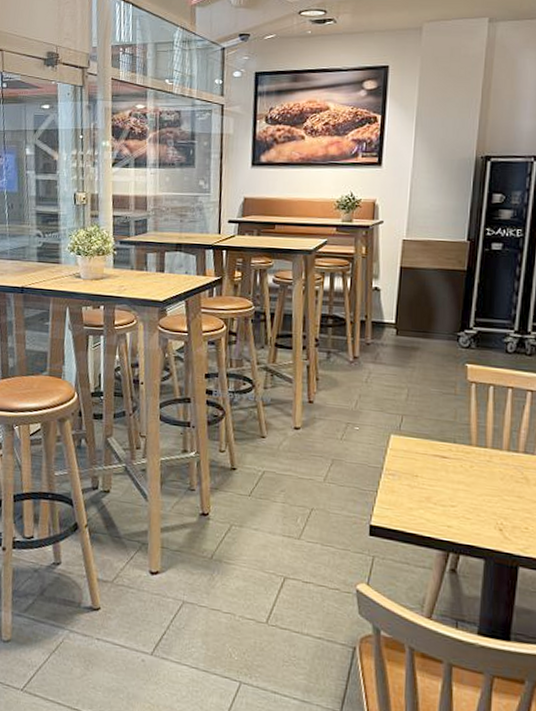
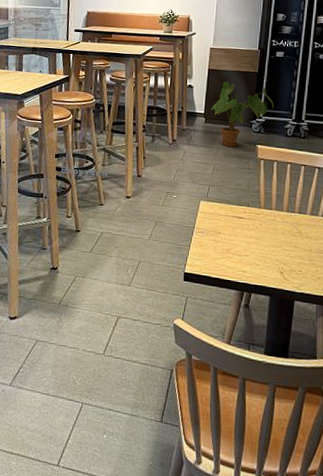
house plant: none [403,282,488,367] -> present [210,81,274,147]

